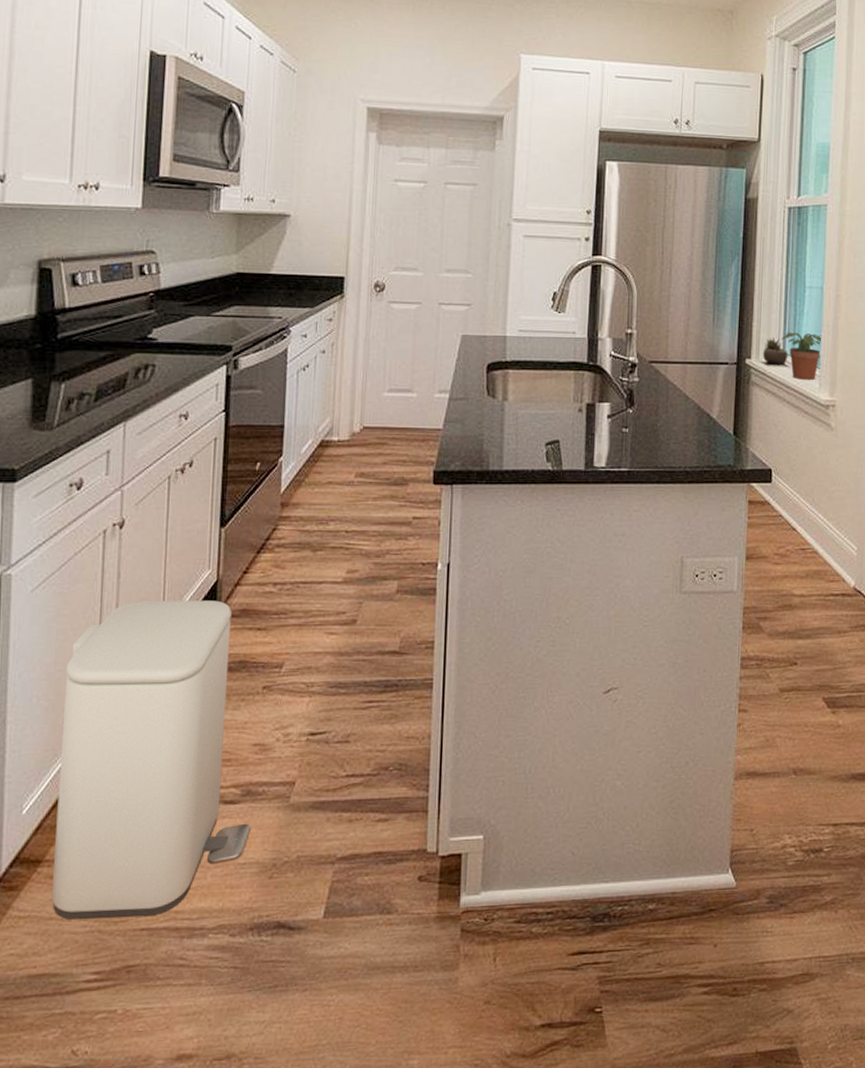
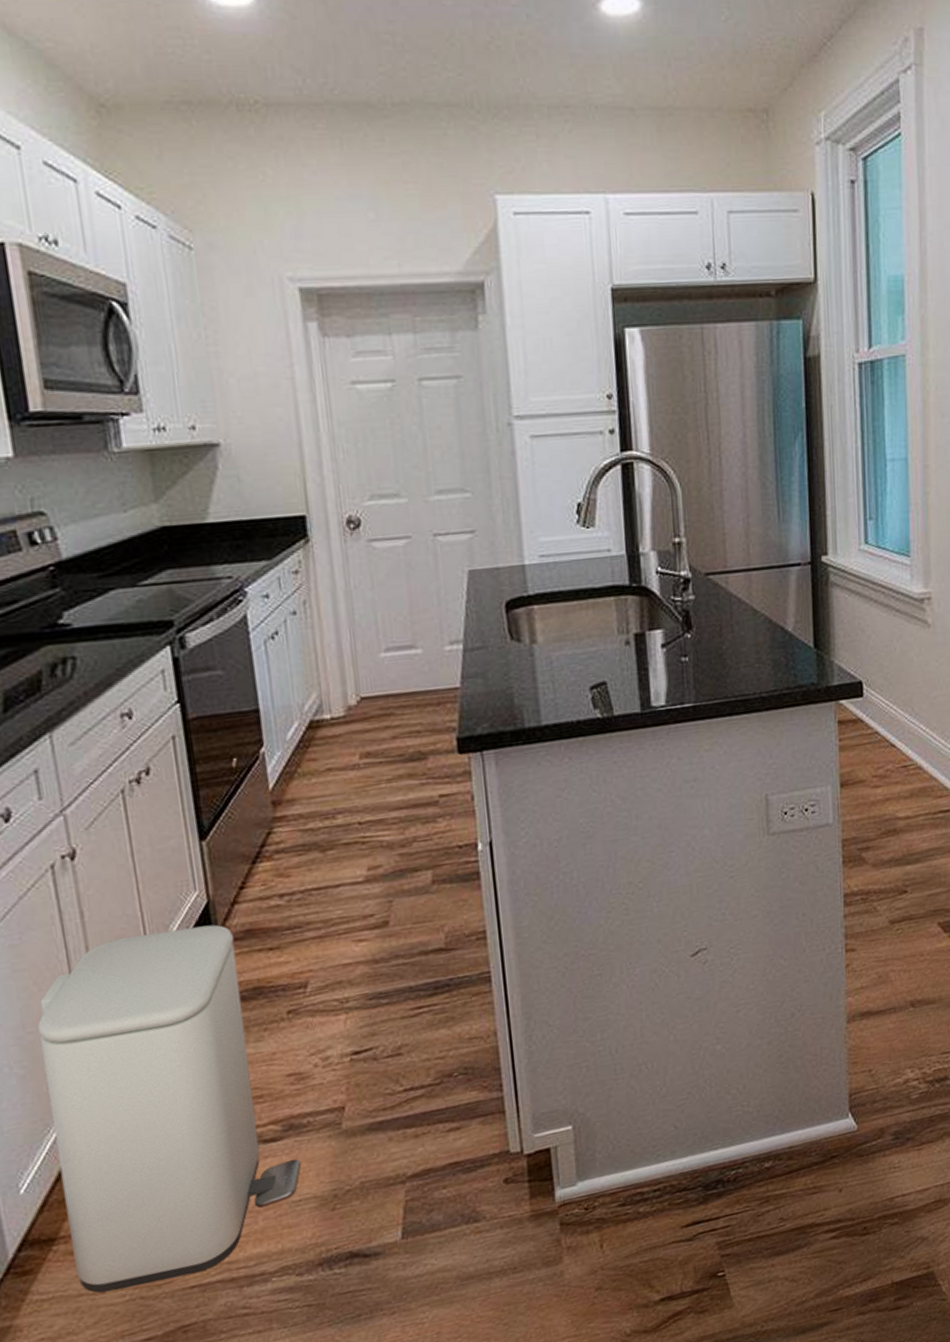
succulent plant: present [759,337,791,367] -> none [837,526,876,562]
potted plant: present [780,332,823,381] -> none [861,516,912,574]

